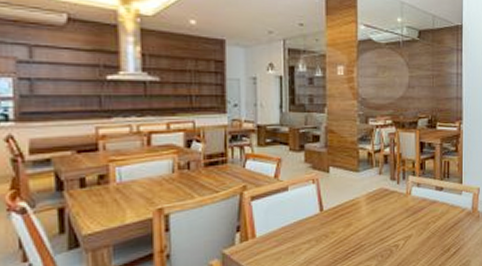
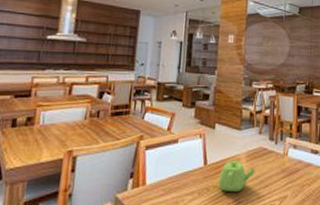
teapot: none [337,202,377,236] -> present [218,159,255,191]

